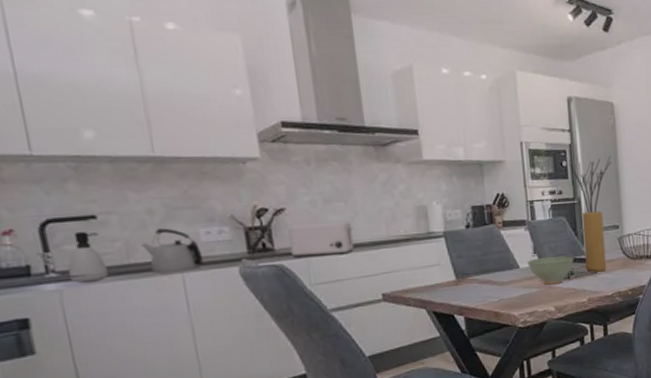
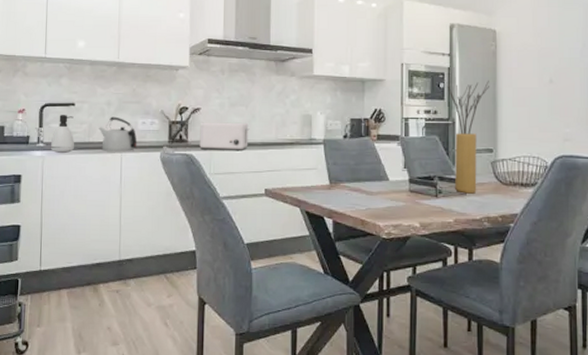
bowl: present [527,256,574,285] -> none [397,173,444,201]

